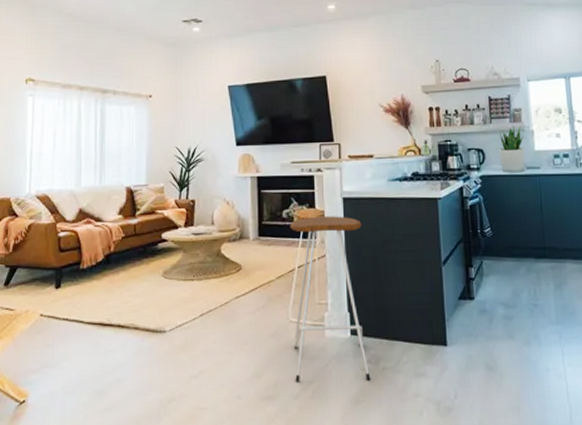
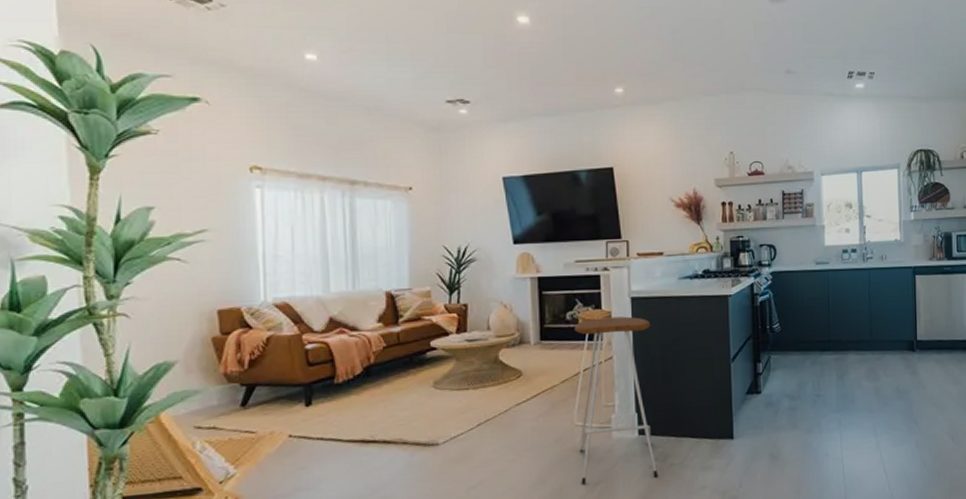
planter: present [498,126,526,173] -> none [790,221,816,269]

